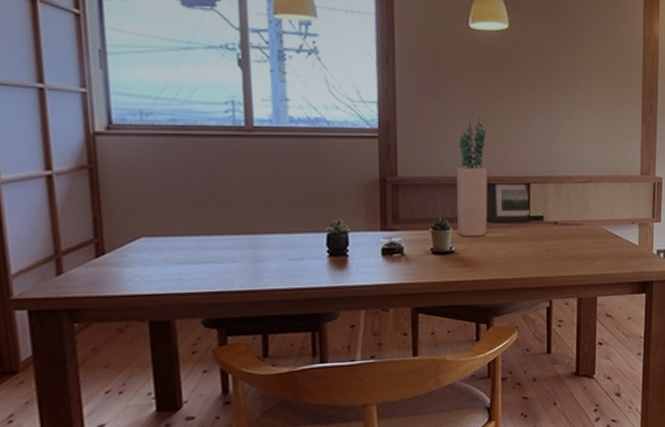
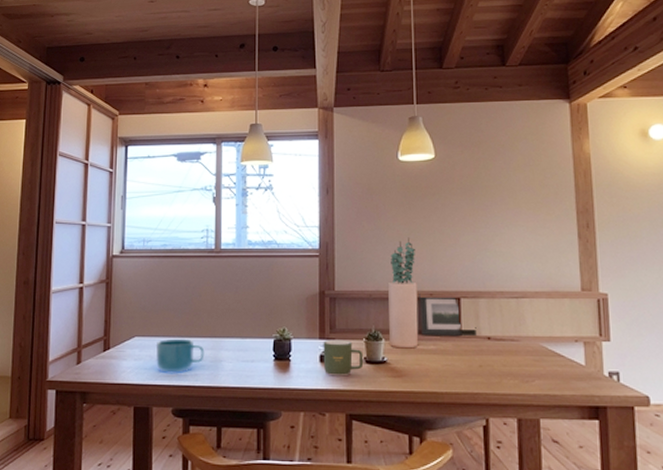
cup: none [172,237,240,278] -> present [155,338,205,373]
mug: none [385,230,430,270] -> present [323,339,364,377]

